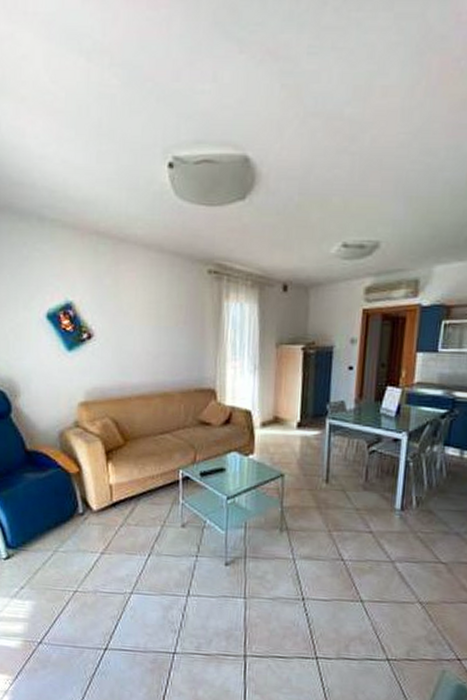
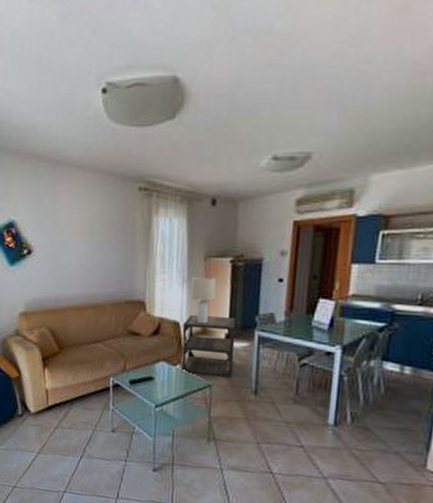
side table: none [253,404,307,467] -> present [181,315,235,378]
lamp: none [263,364,288,412] -> present [191,277,217,323]

